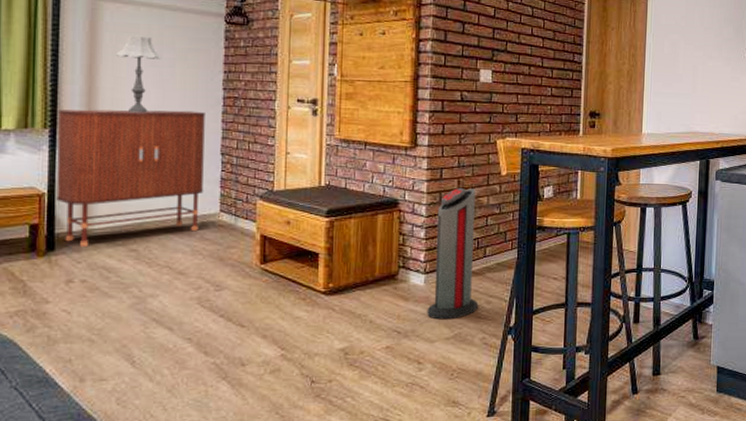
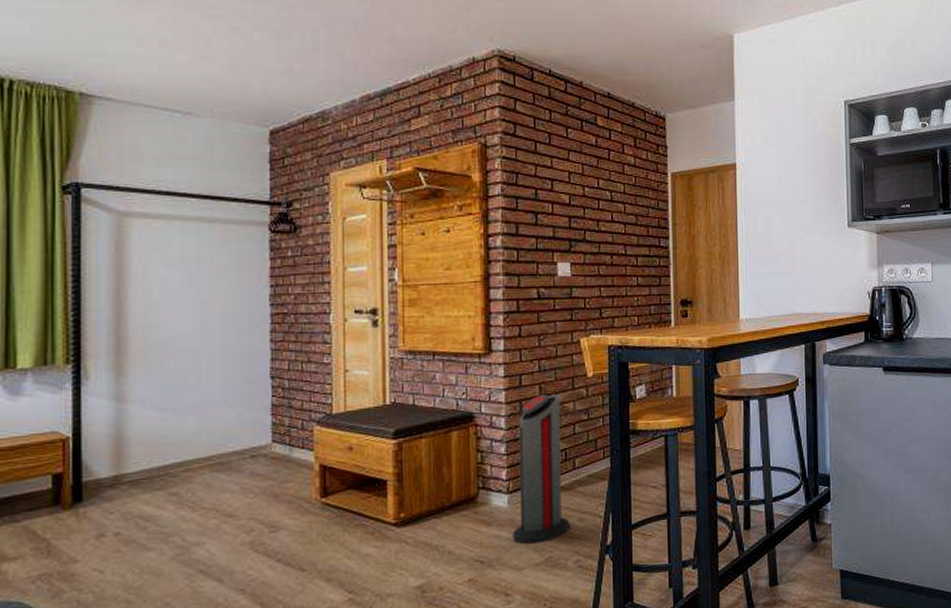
bar cabinet: present [56,109,205,248] -> none [81,331,253,496]
table lamp: present [116,35,162,113] -> none [147,253,199,339]

